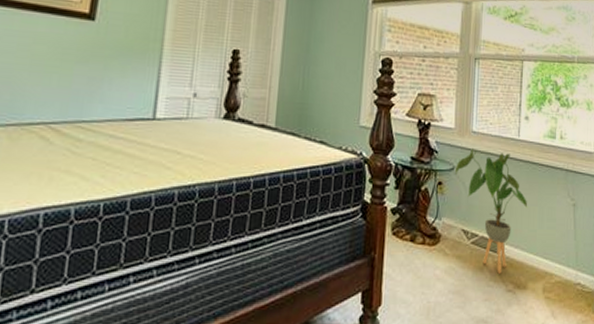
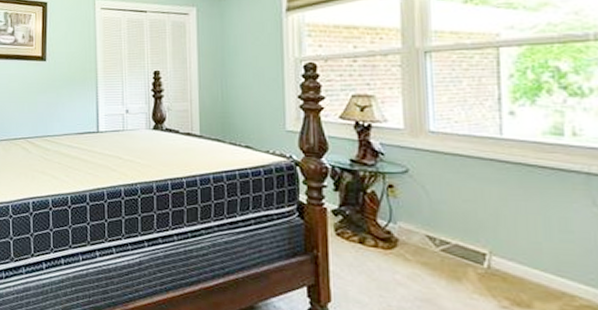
house plant: present [456,149,528,274] -> none [410,150,525,287]

